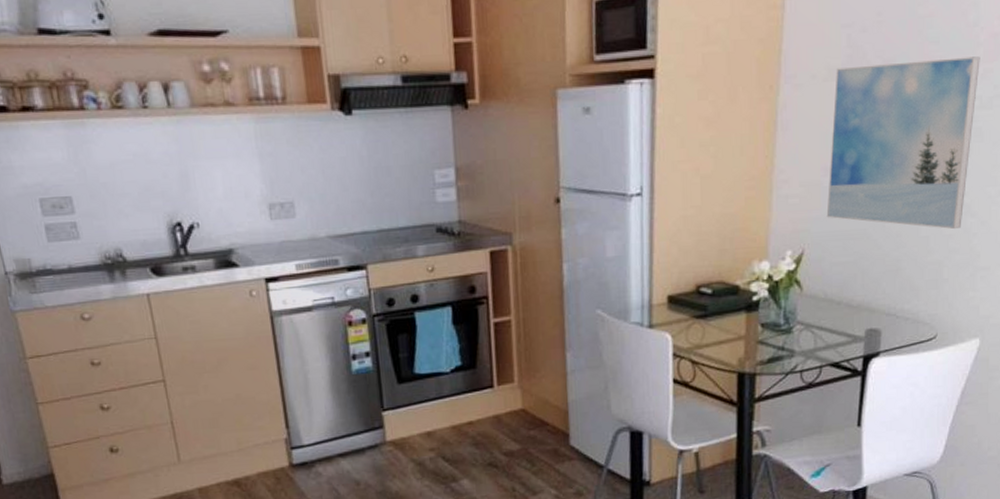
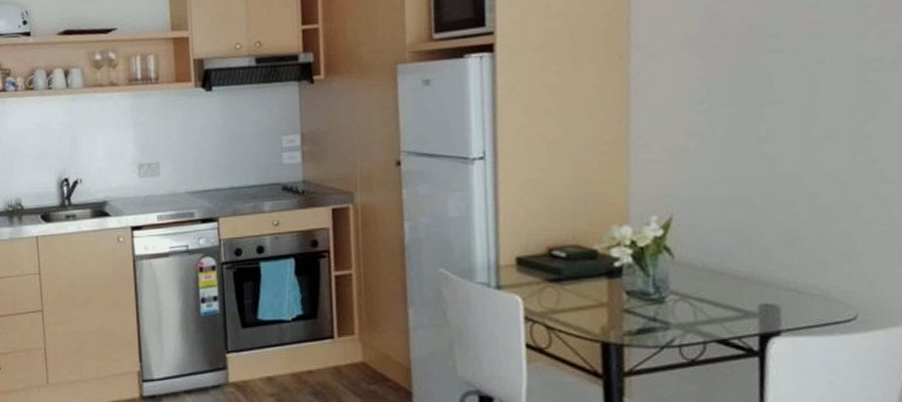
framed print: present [826,56,980,230] -> none [694,17,875,198]

